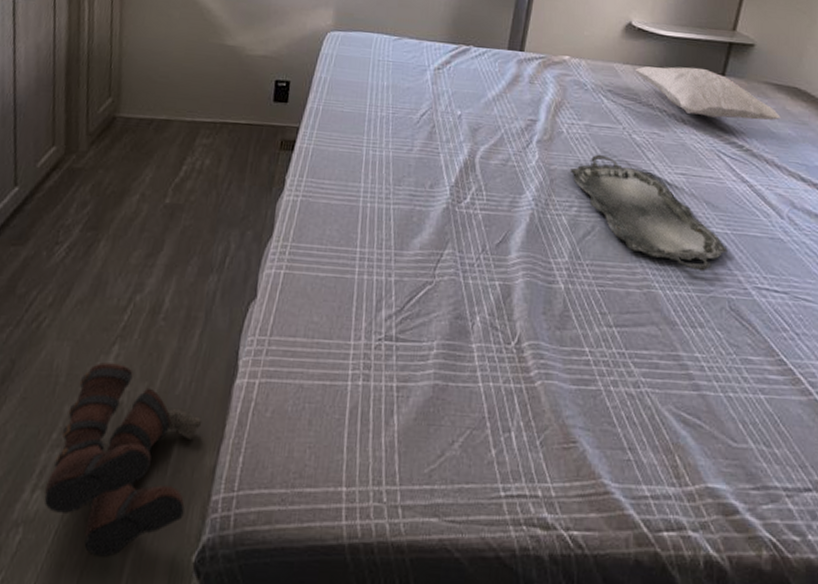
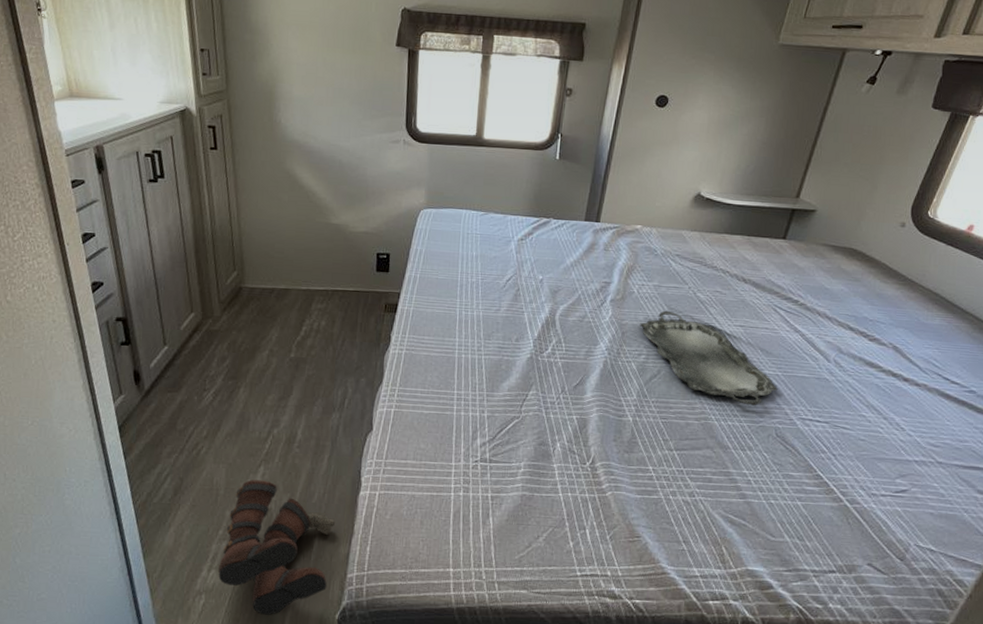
pillow: present [635,66,781,120] -> none [702,232,835,278]

